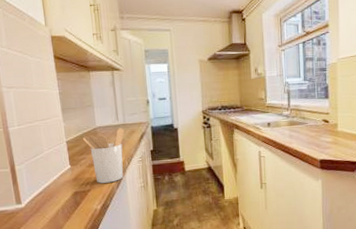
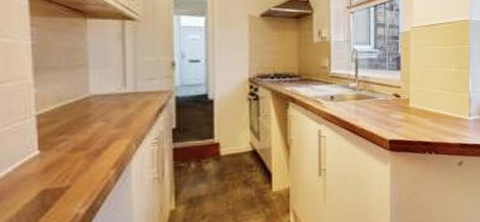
utensil holder: present [82,128,124,183] -> none [64,98,134,176]

